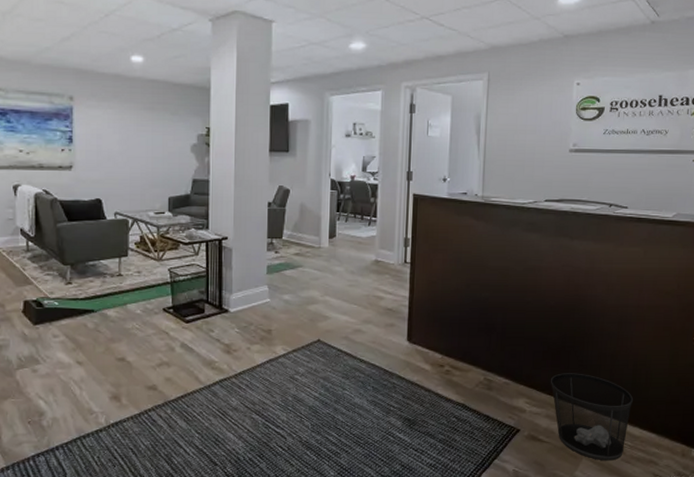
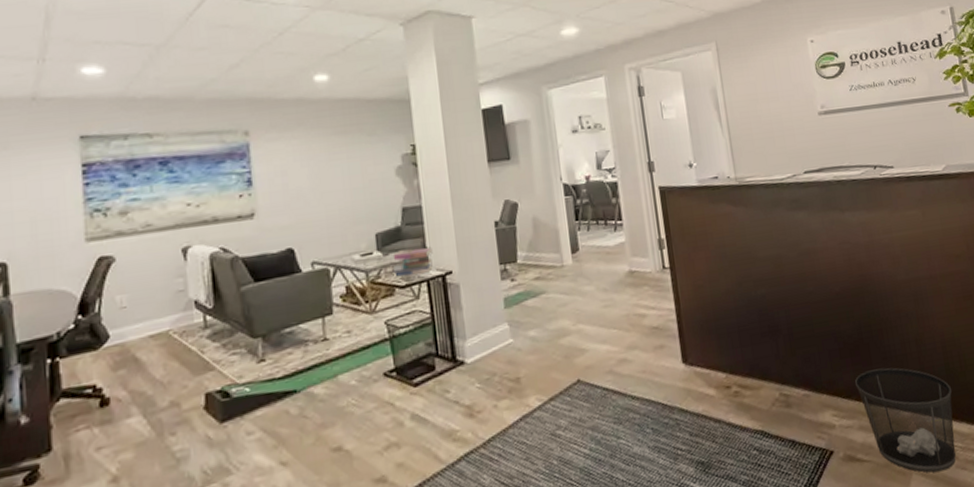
books: none [179,214,212,235] -> present [392,247,433,277]

